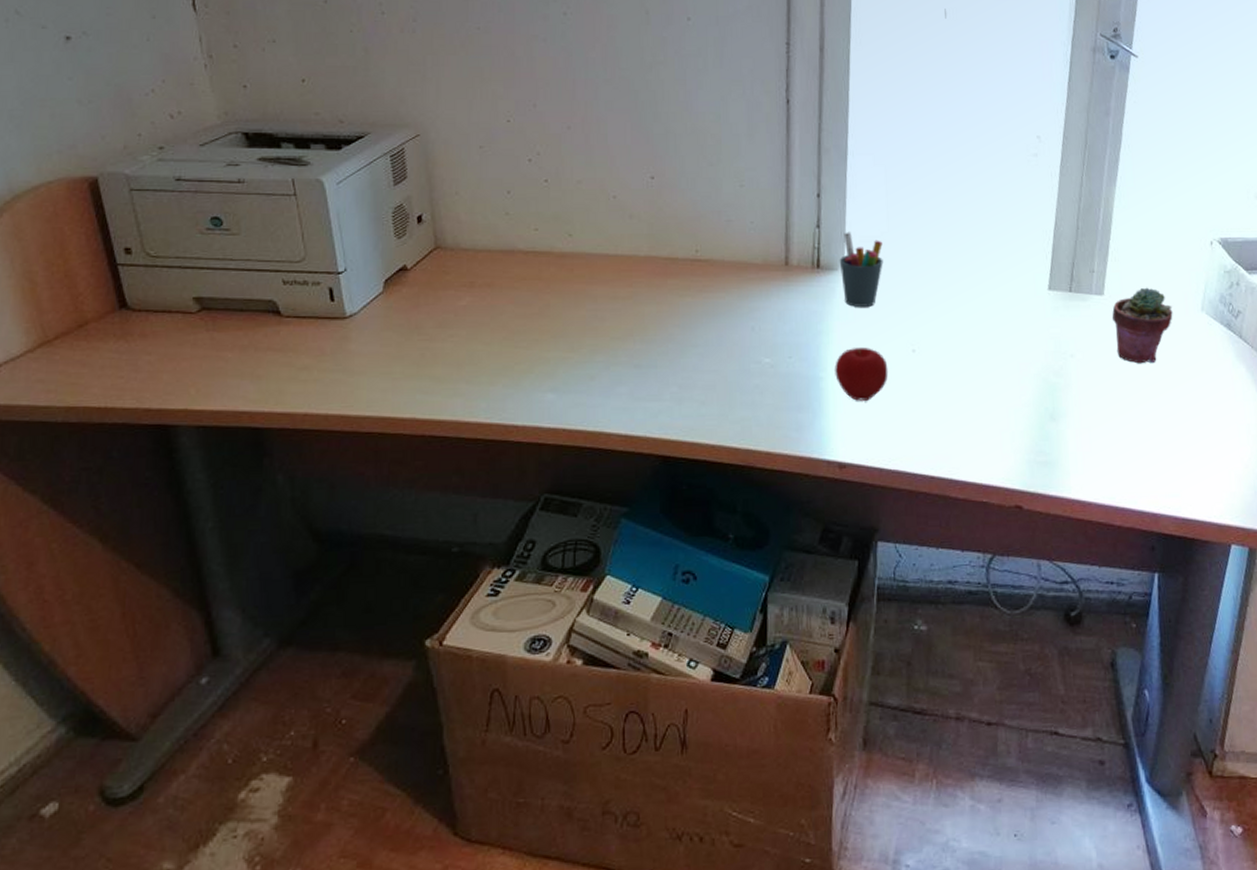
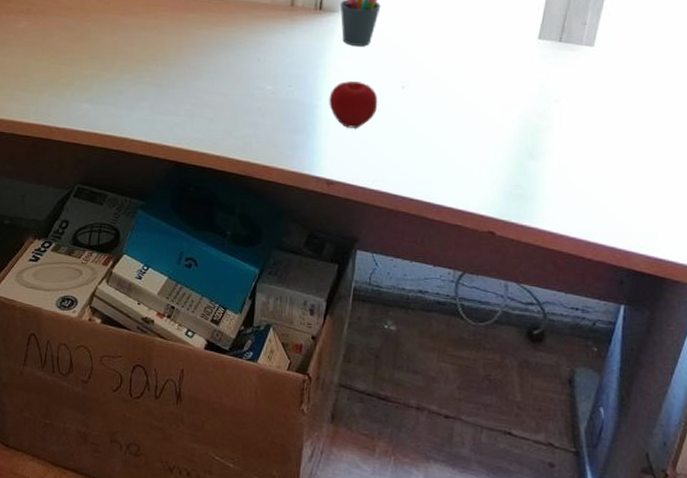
potted succulent: present [1112,287,1173,364] -> none [601,41,665,113]

